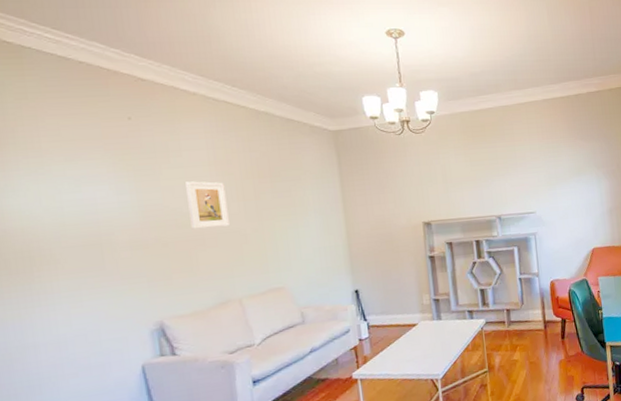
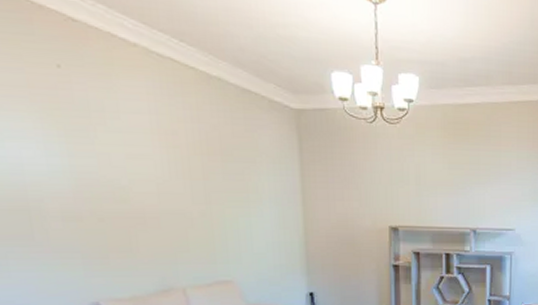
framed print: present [186,181,230,230] -> none [124,150,174,206]

